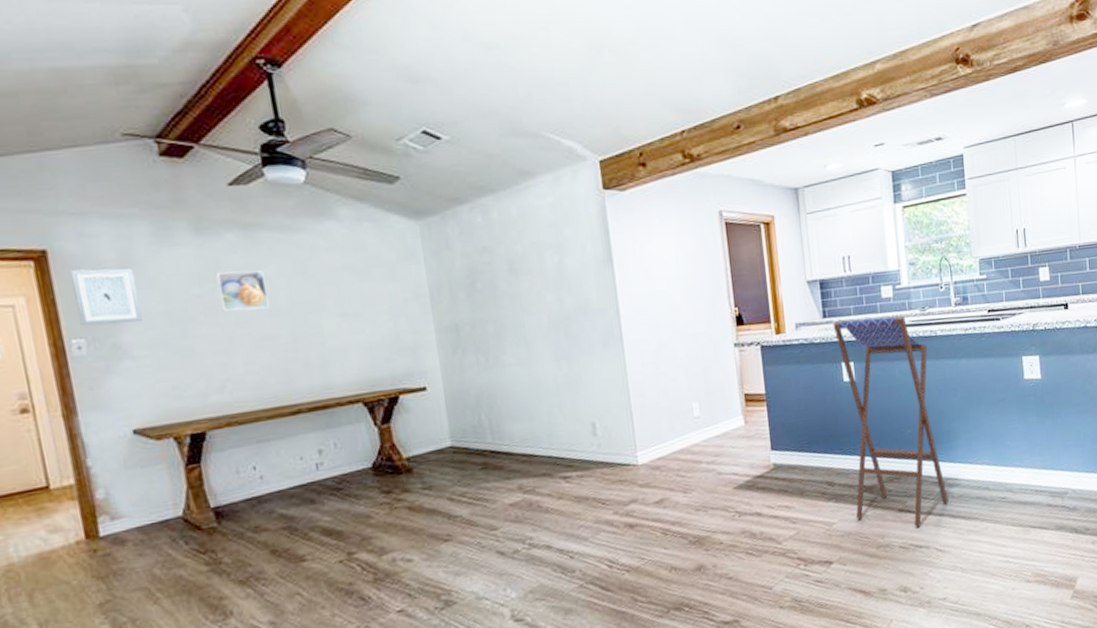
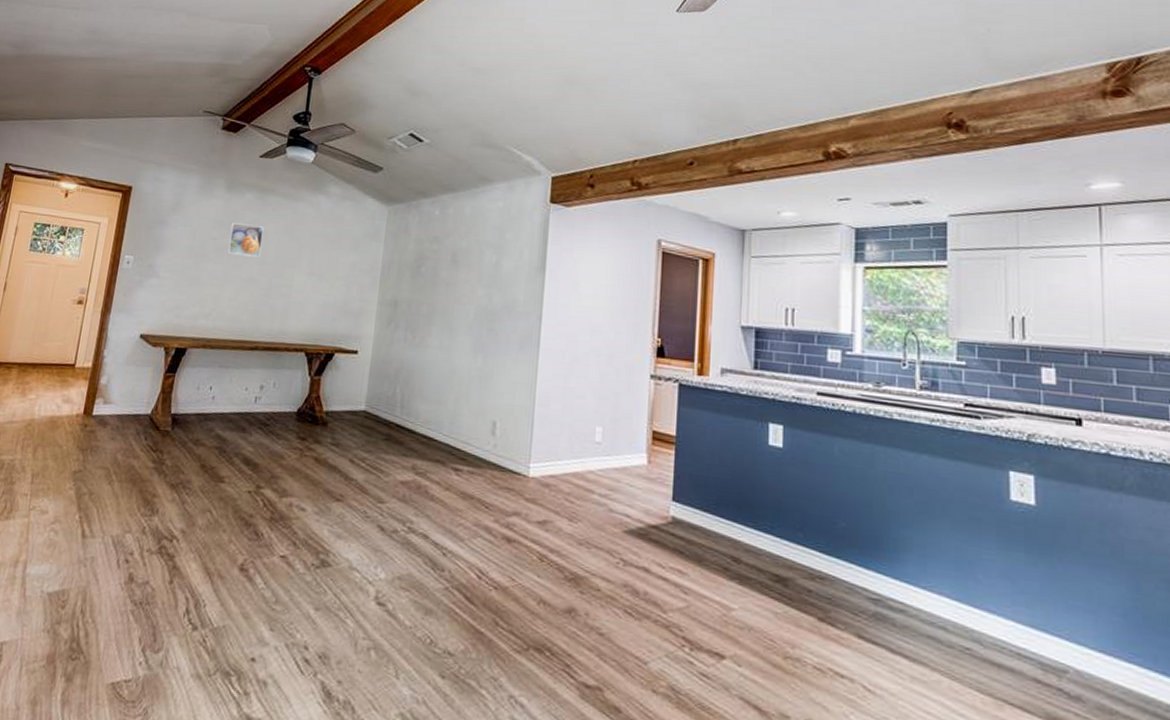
wall art: present [70,268,143,326] -> none [135,204,180,250]
stool: present [833,316,948,527] -> none [761,376,887,649]

